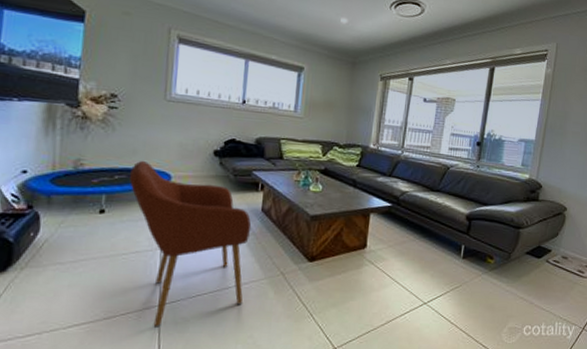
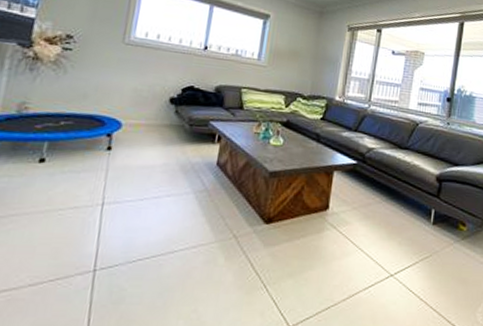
armchair: present [130,160,252,327] -> none [76,105,205,297]

